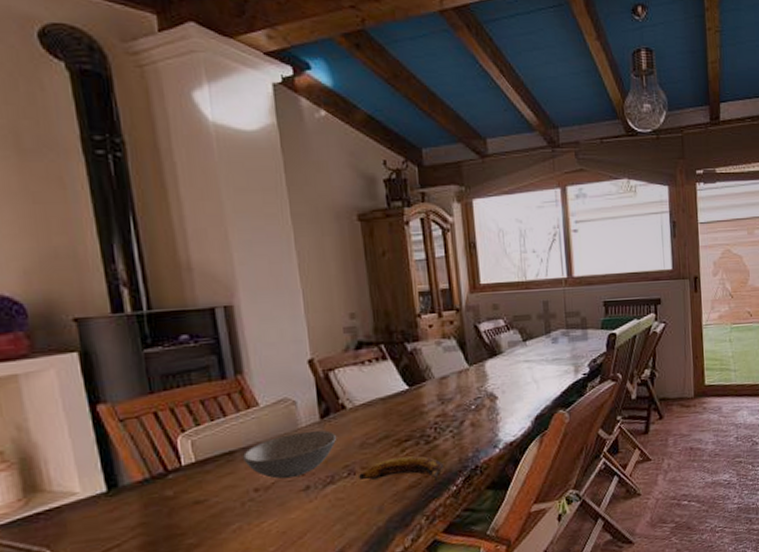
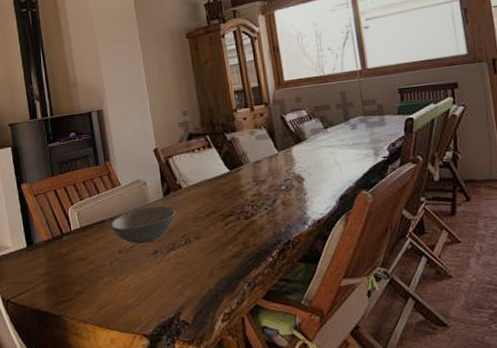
banana: present [359,455,445,481] -> none [193,229,262,252]

